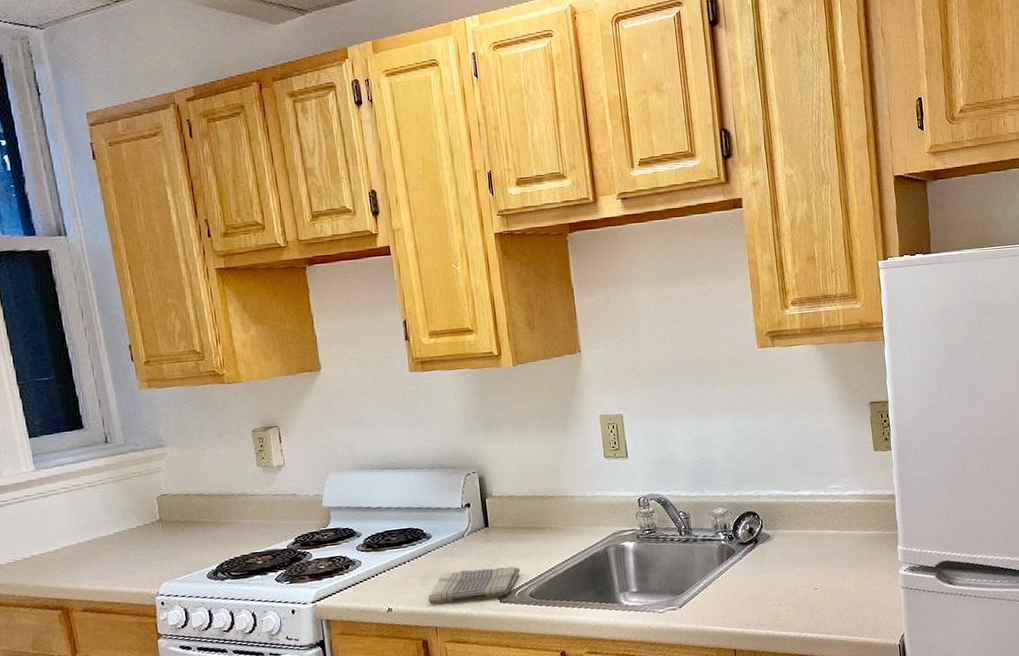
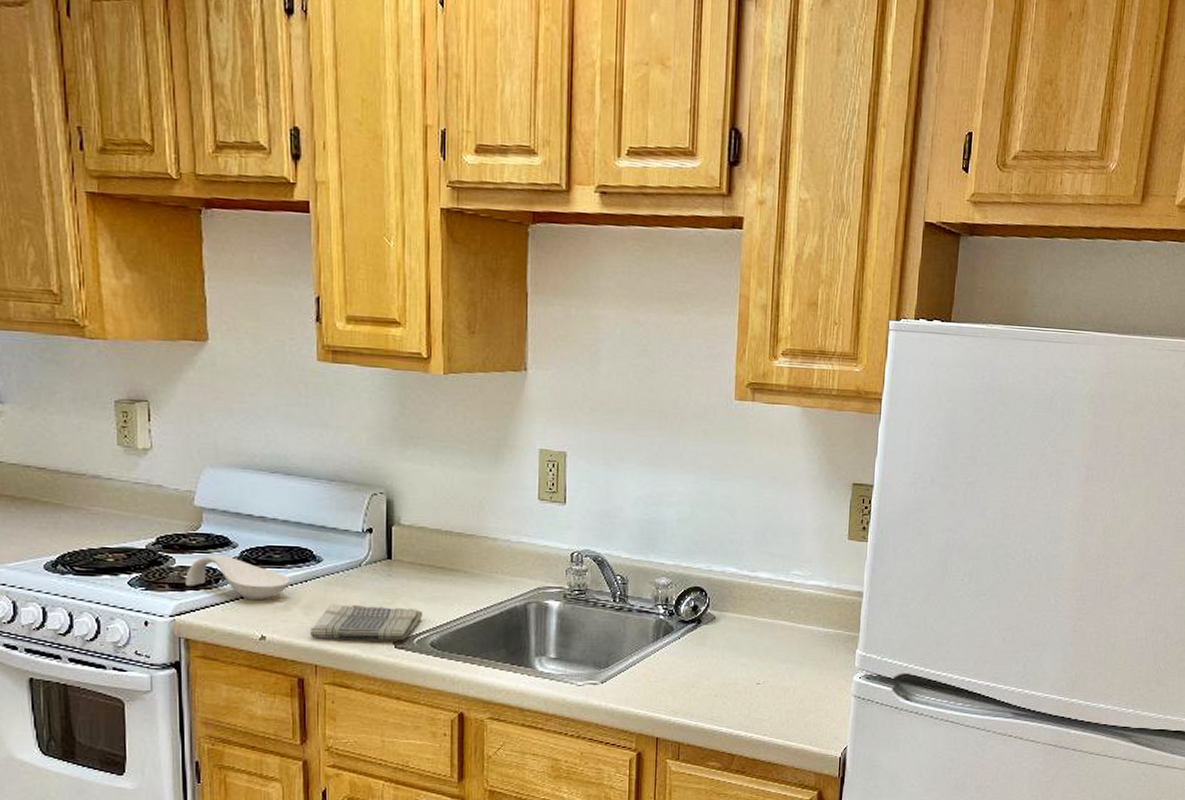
spoon rest: none [321,544,408,579] -> present [185,555,291,599]

